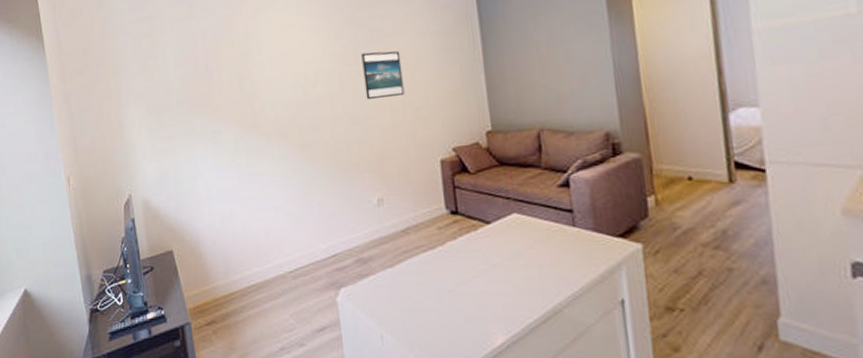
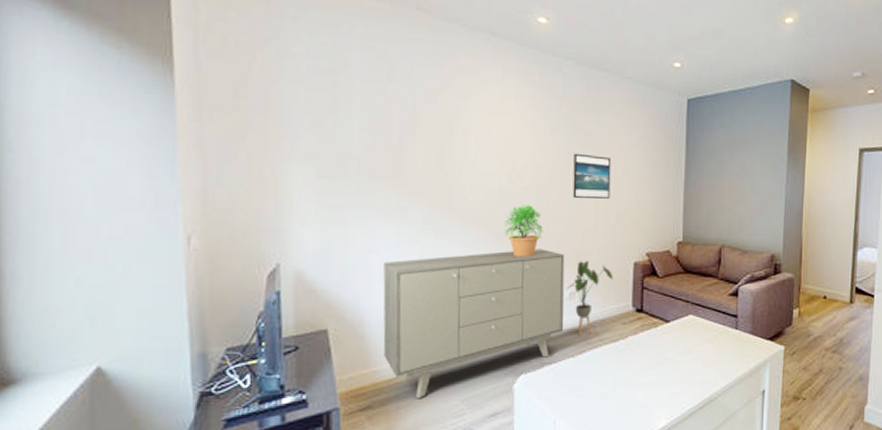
sideboard: none [208,156,378,313] -> present [383,249,565,398]
potted plant: none [304,113,343,167] -> present [504,205,543,257]
house plant: none [374,163,421,245] -> present [567,261,614,337]

